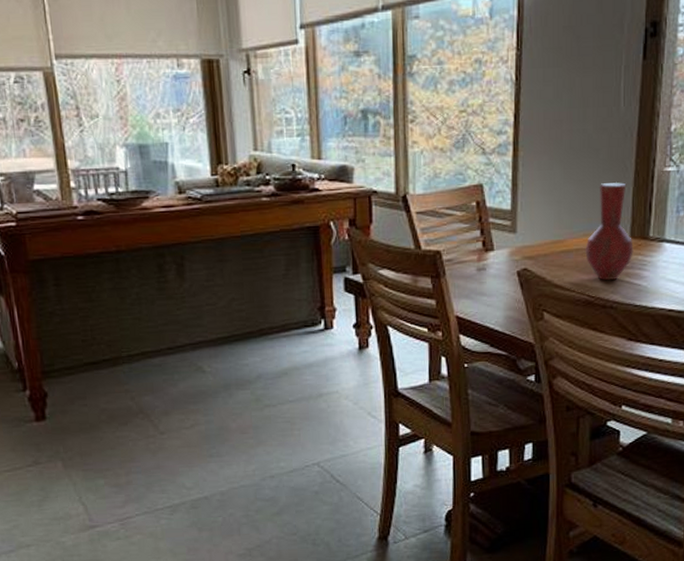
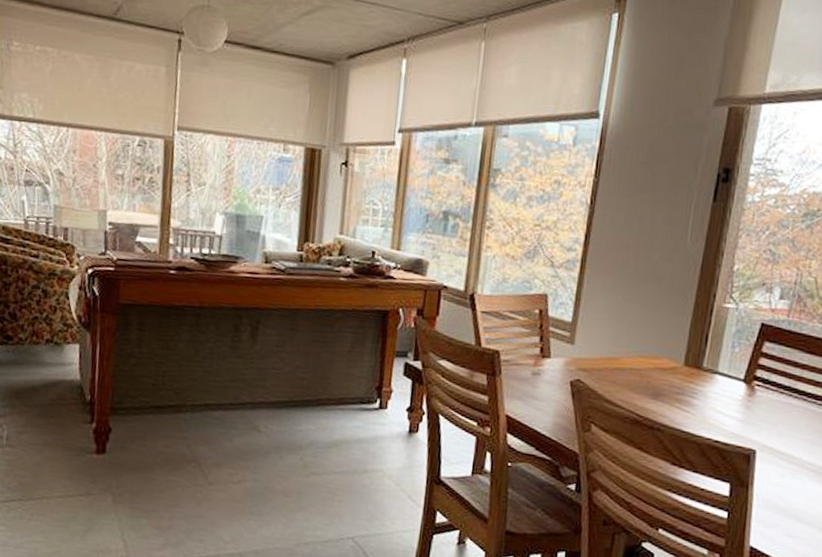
vase: present [585,182,634,280] -> none [638,310,686,403]

